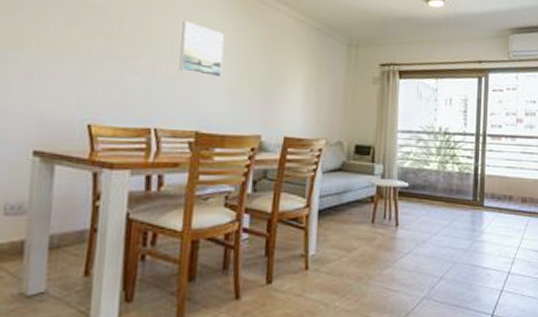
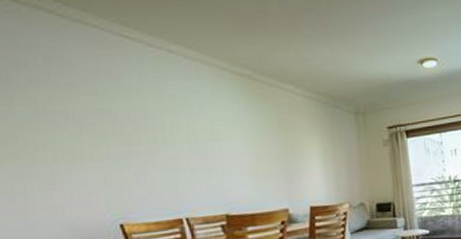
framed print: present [179,20,224,78] -> none [195,112,241,162]

